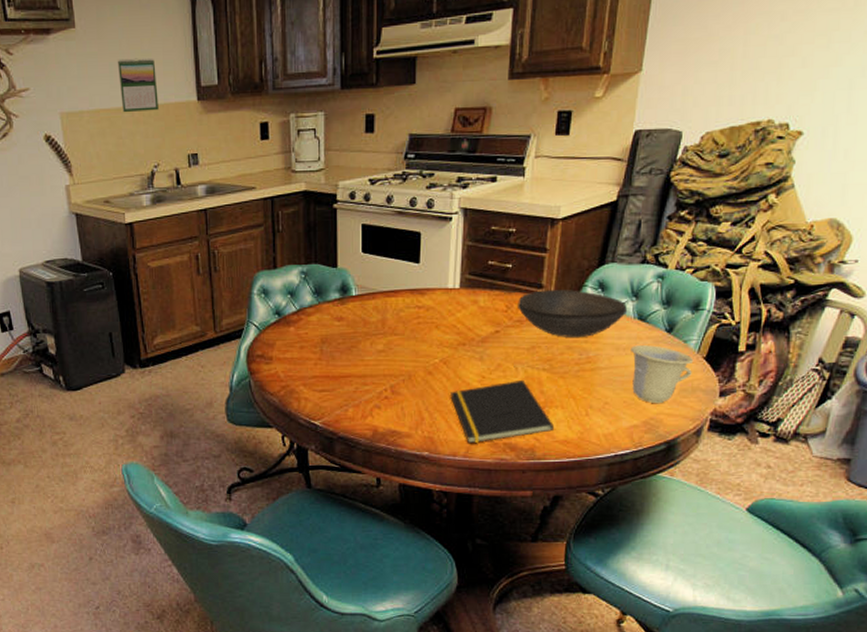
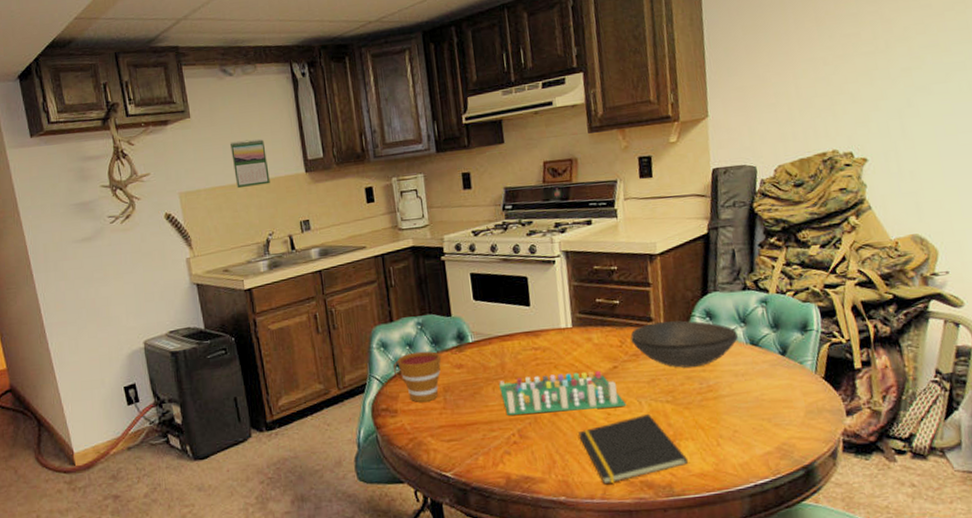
cup: none [272,301,321,351] -> present [393,351,441,402]
board game: none [378,333,503,371] -> present [499,370,627,415]
cup: present [631,345,694,404] -> none [749,369,815,428]

